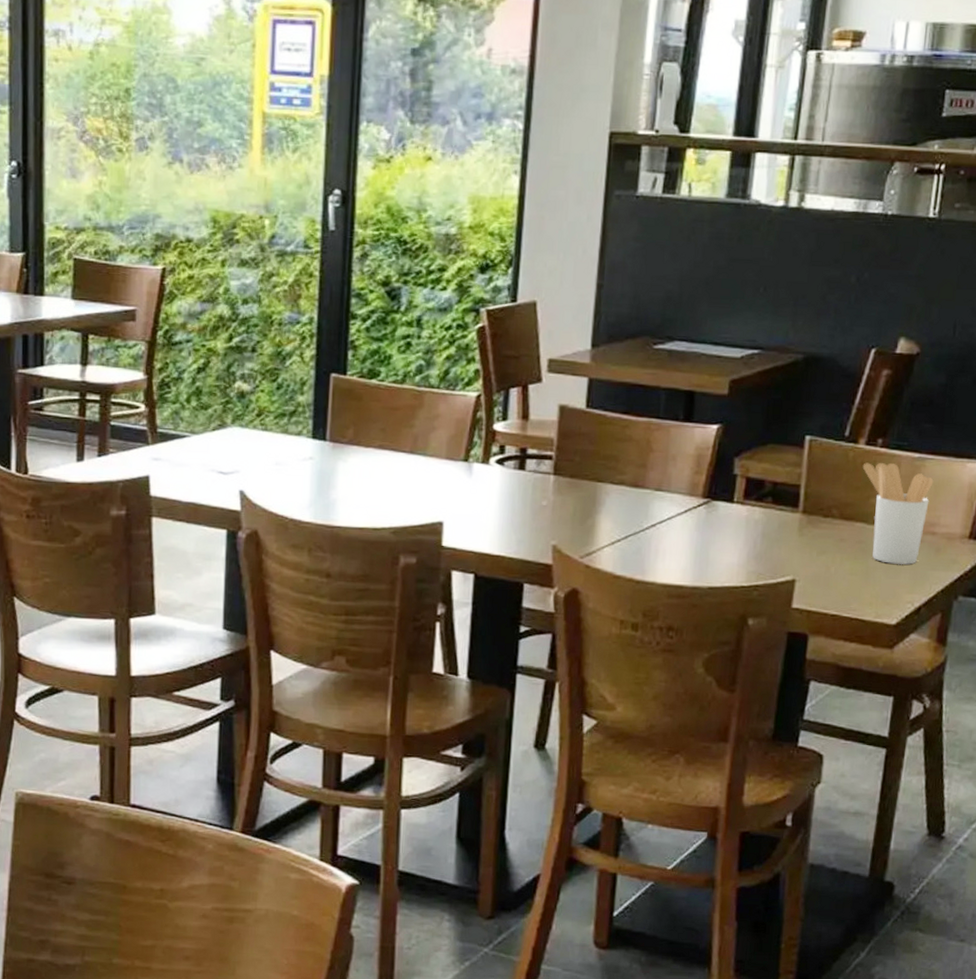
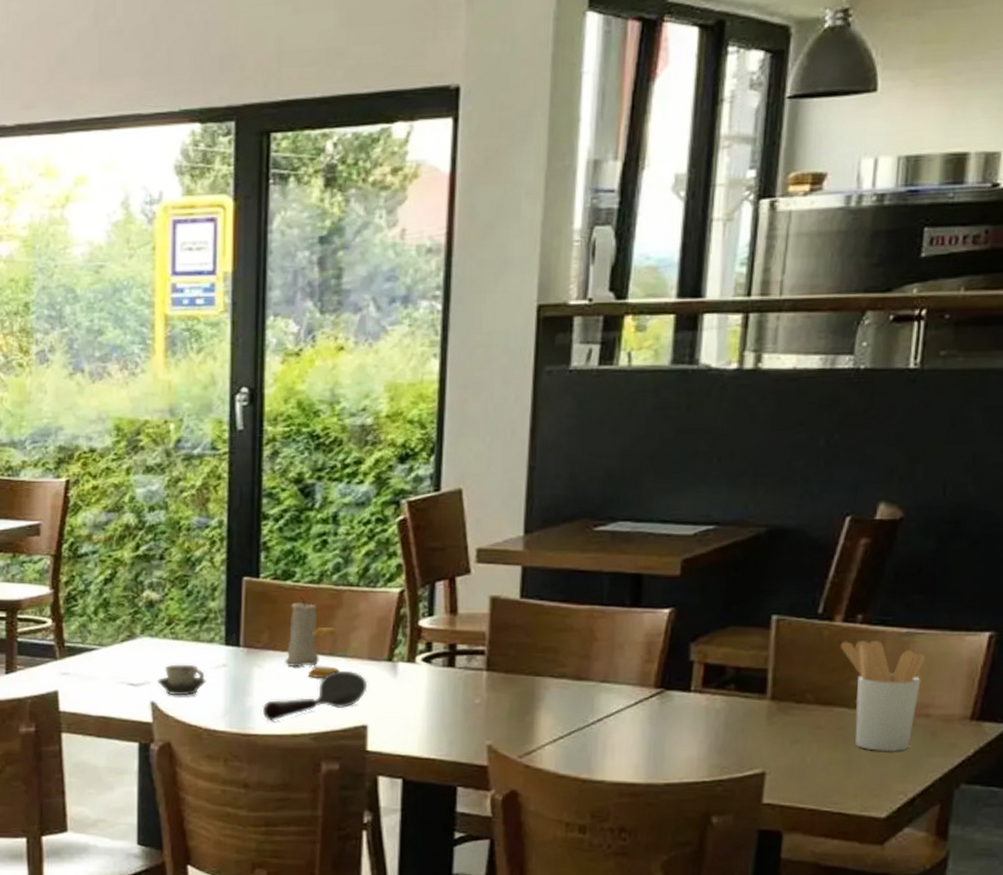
cup: none [247,454,293,486] -> present [158,664,206,696]
spoon: none [345,469,445,514] -> present [262,671,368,721]
candle: none [368,396,401,463] -> present [285,597,319,666]
salt shaker: none [389,425,421,475] -> present [307,626,340,679]

